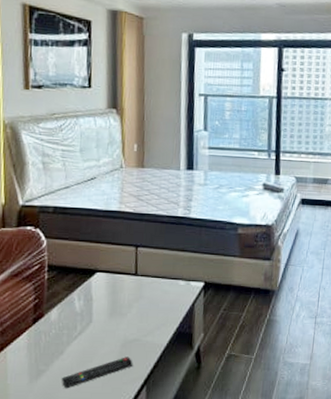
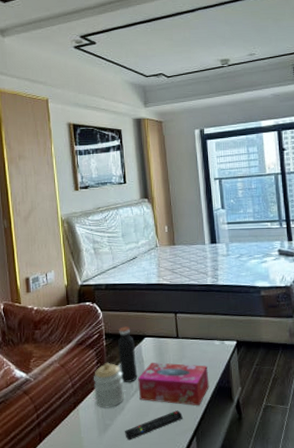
jar: none [28,298,65,352] -> present [94,362,124,408]
water bottle: none [61,258,84,323] -> present [117,326,138,382]
tissue box: none [83,301,168,352] -> present [138,362,209,406]

